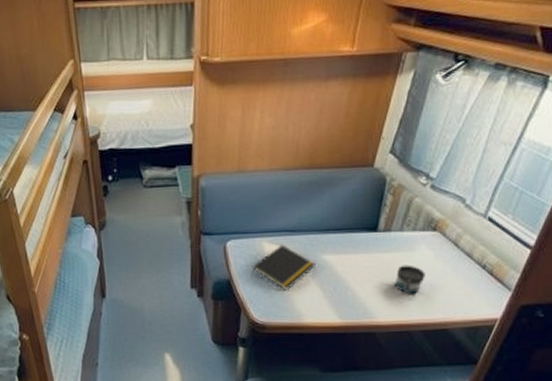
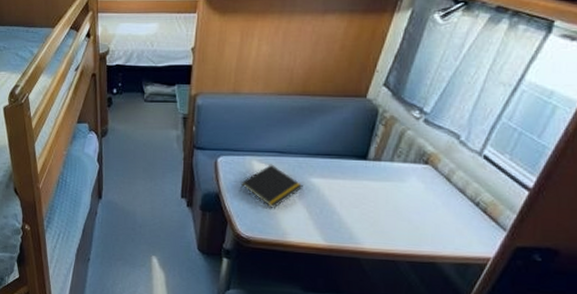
mug: present [394,265,425,294] -> none [382,195,415,224]

